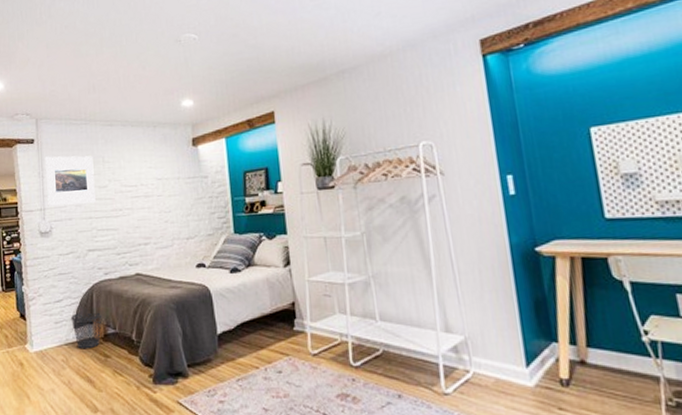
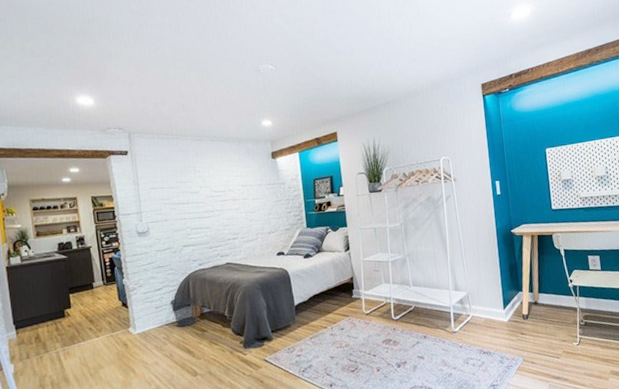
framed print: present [44,155,96,206] -> none [139,166,189,210]

